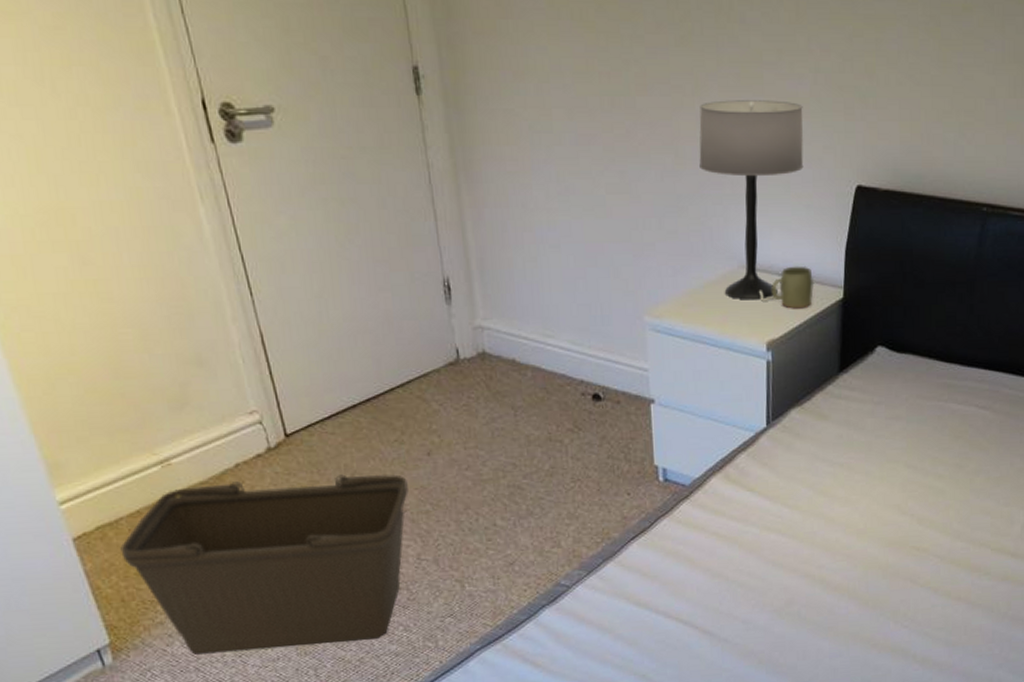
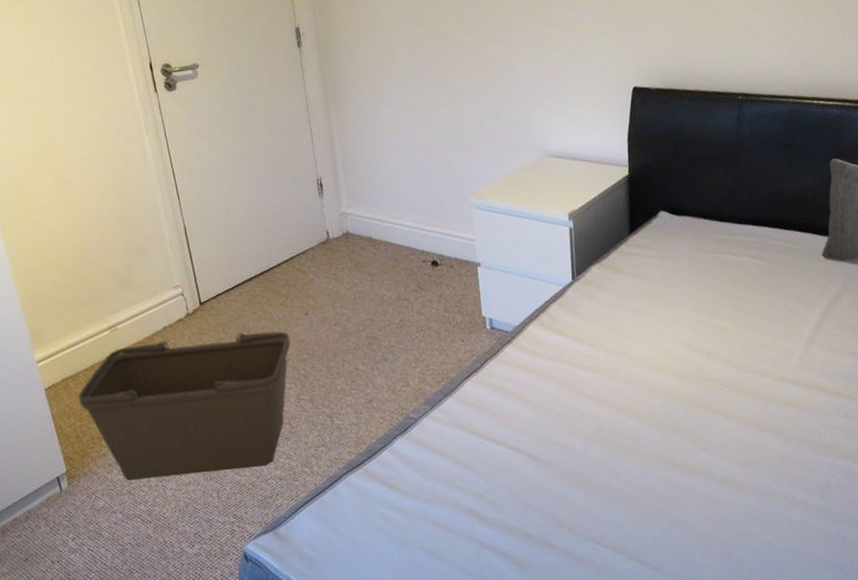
table lamp: present [699,100,804,301] -> none [506,29,590,181]
mug: present [772,265,815,309] -> none [570,151,605,186]

